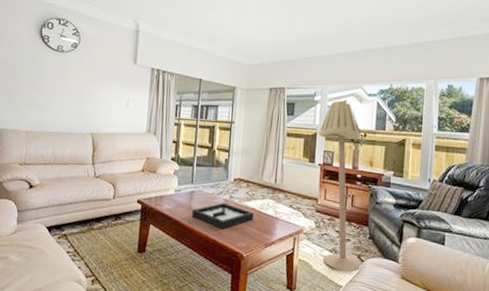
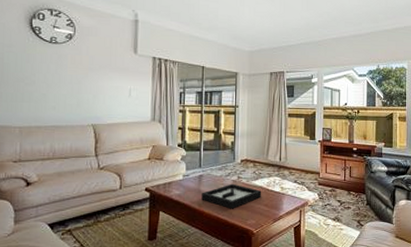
floor lamp: present [318,99,362,272] -> none [317,80,362,236]

